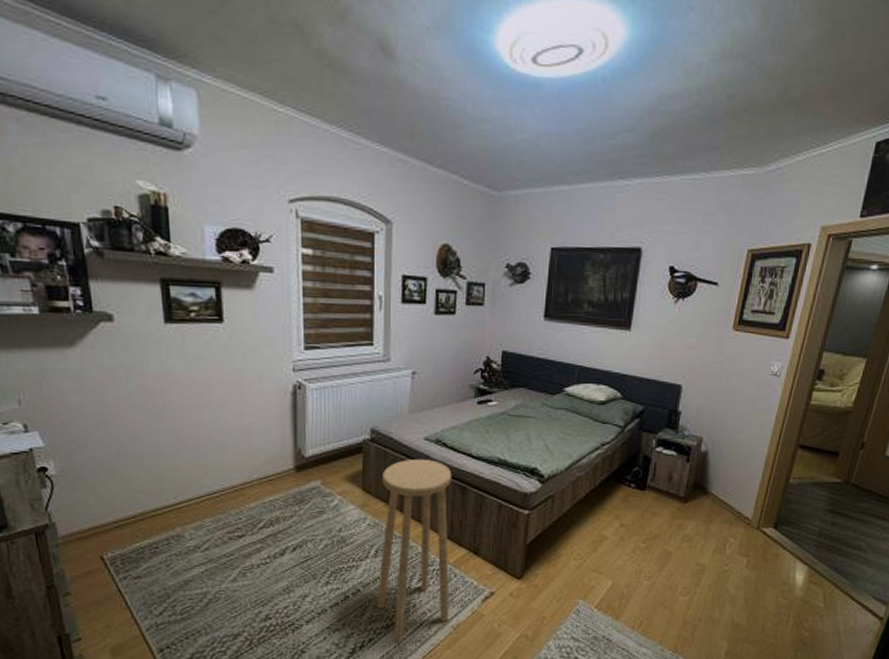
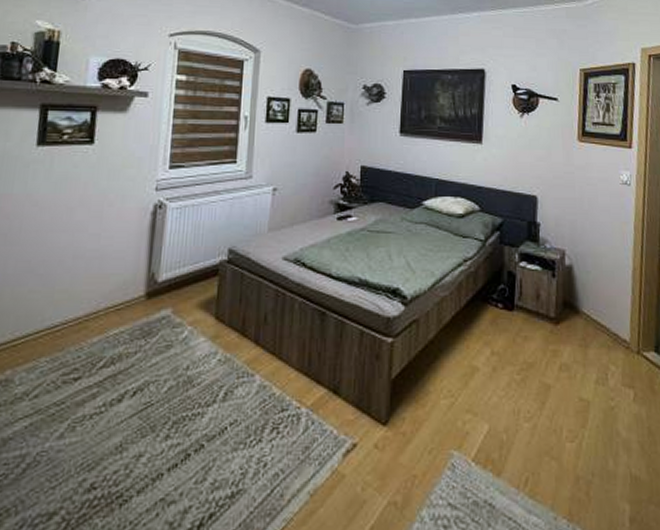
stool: present [377,458,453,645] -> none [222,280,311,521]

